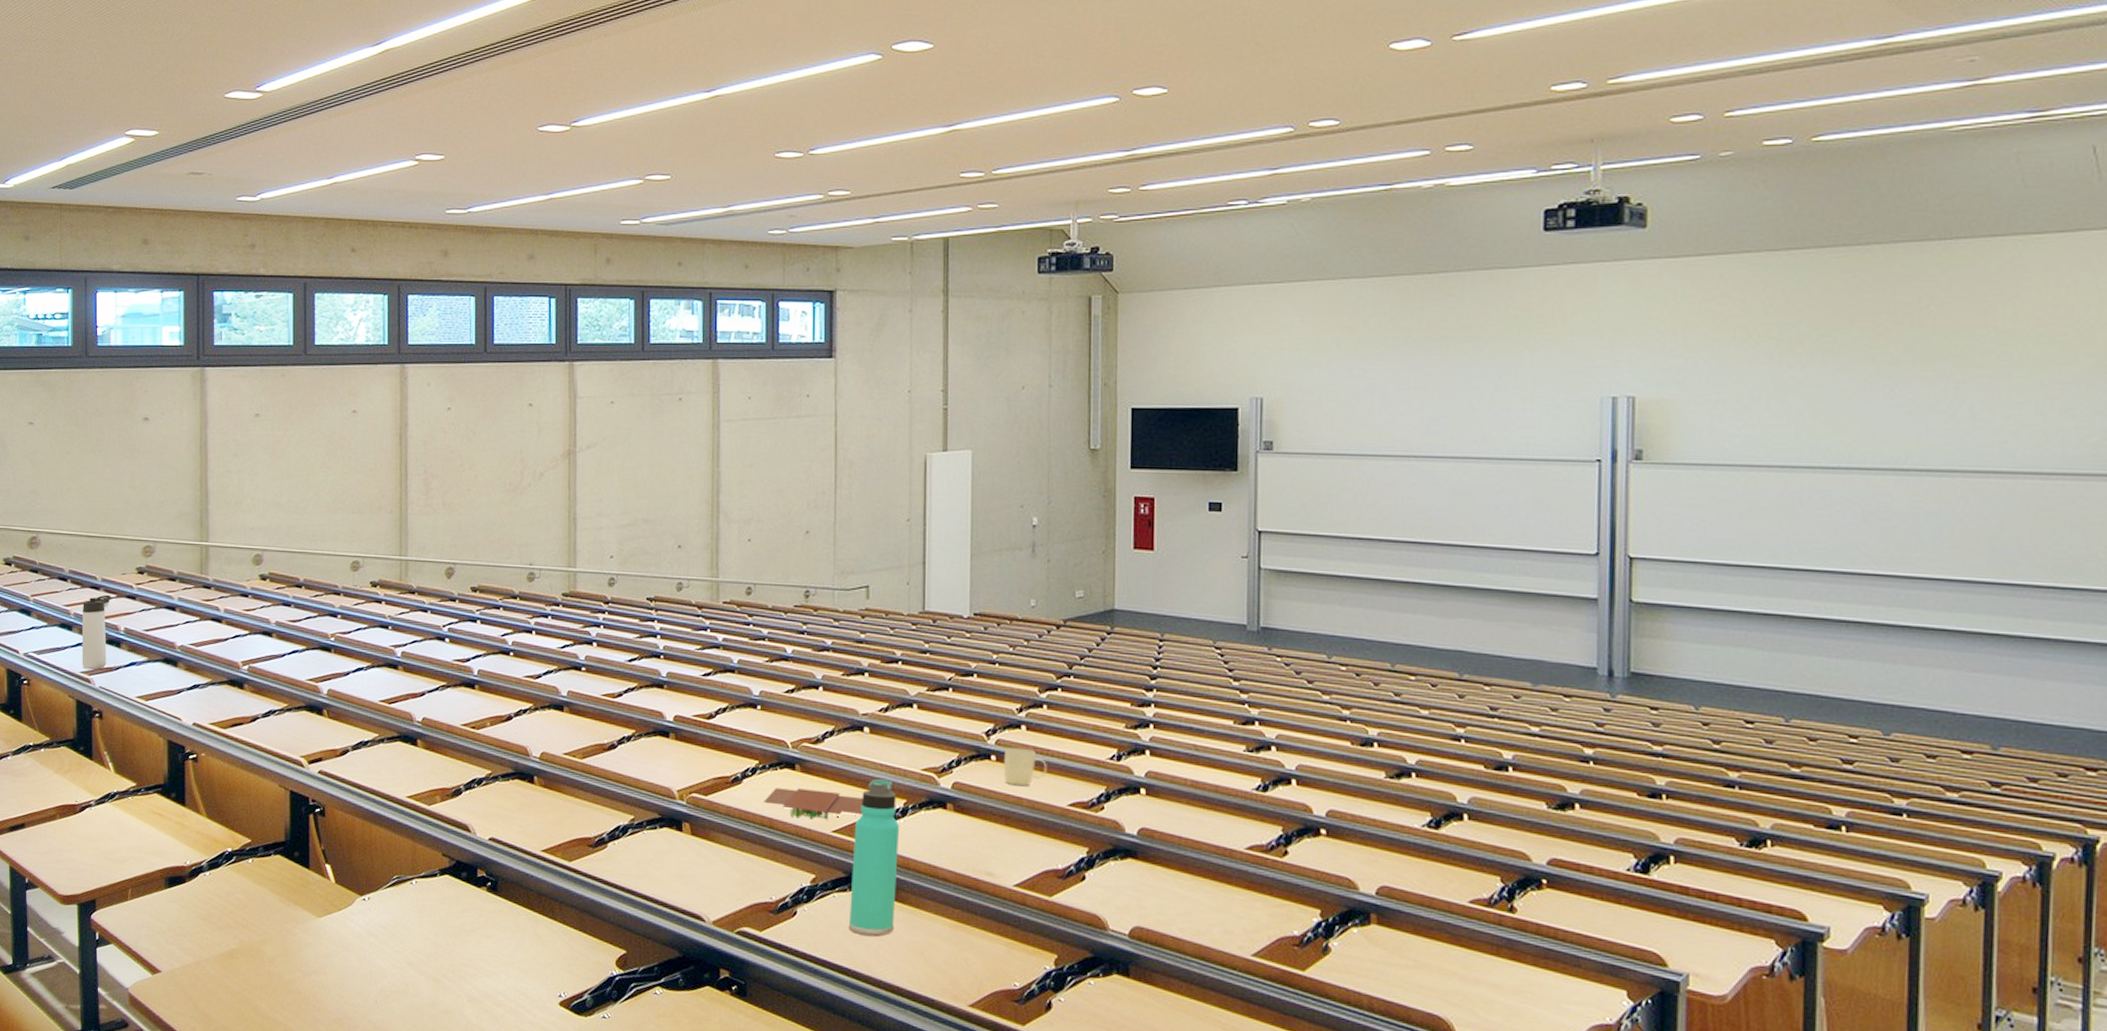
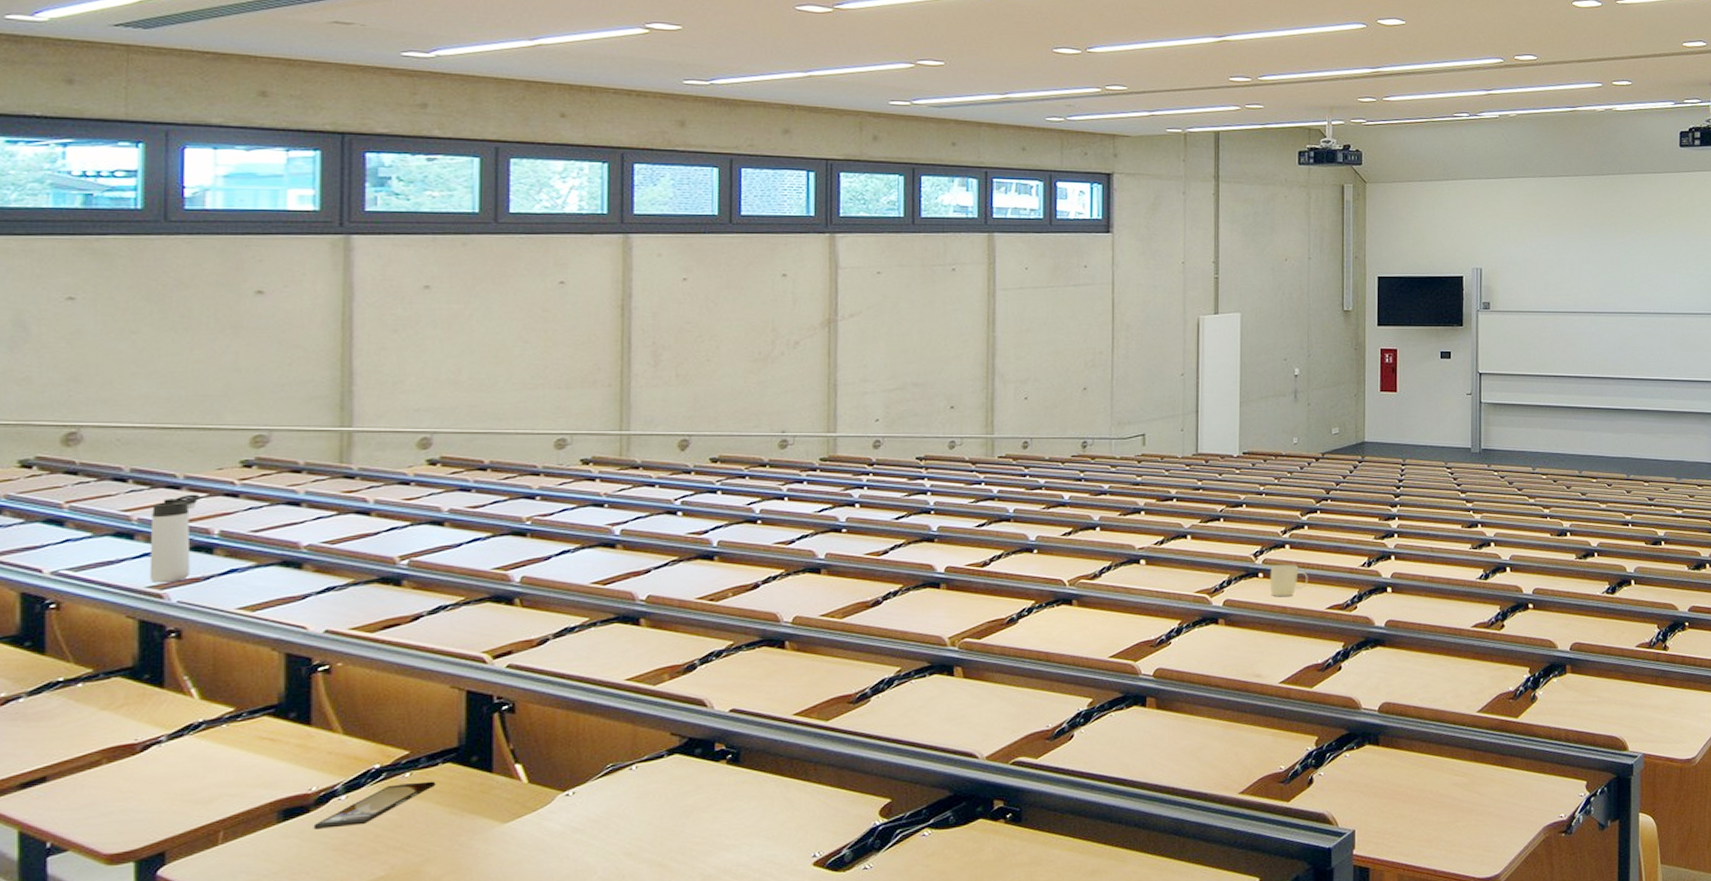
smartphone: none [188,868,269,901] -> present [313,781,435,829]
papers: present [763,788,863,820] -> none [1040,621,1140,649]
thermos bottle: present [848,778,900,937] -> none [1125,603,1175,747]

